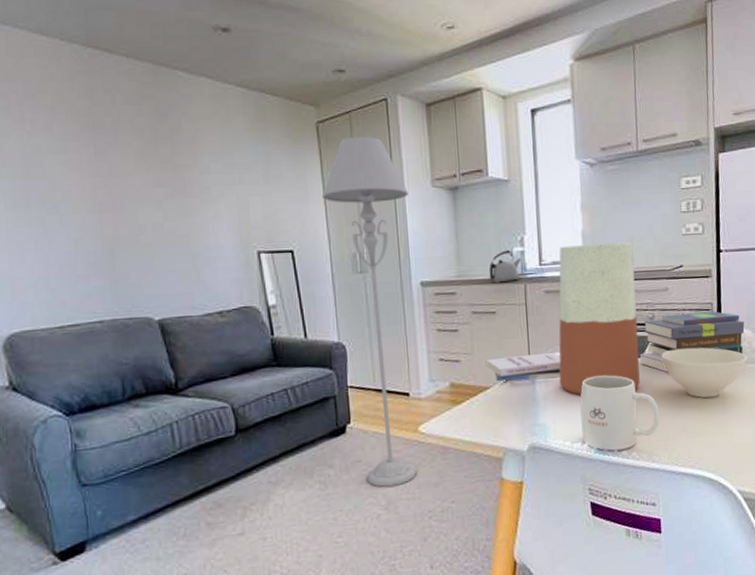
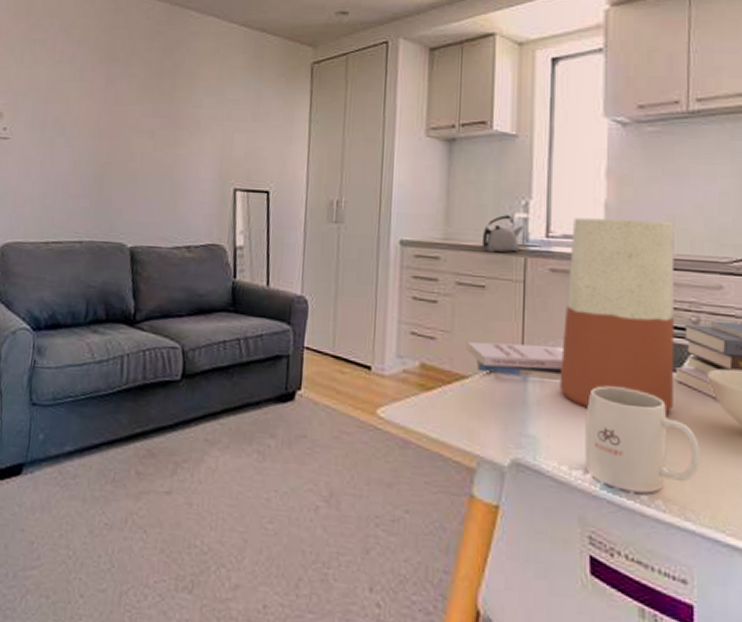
floor lamp: present [321,136,417,487] -> none [306,78,399,476]

